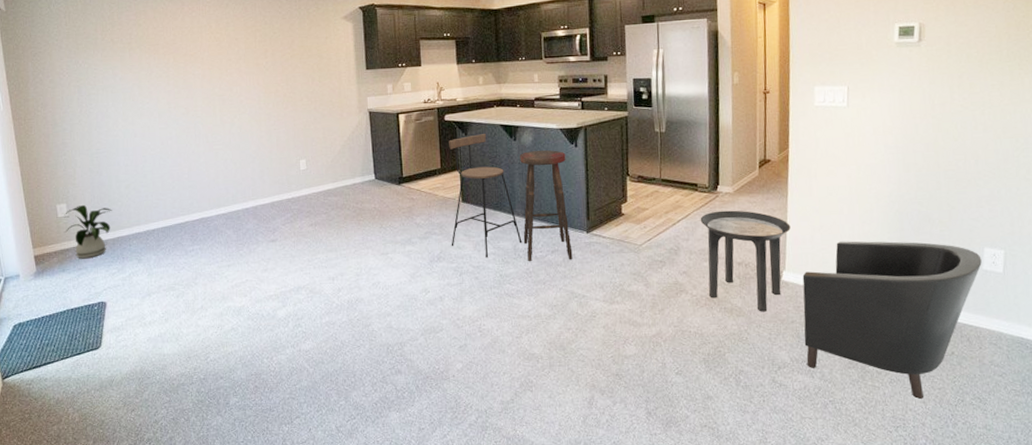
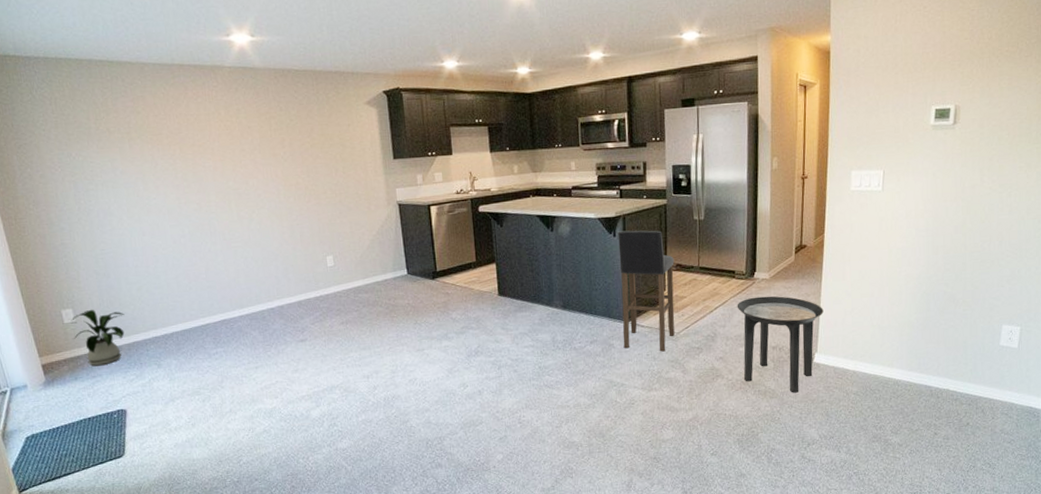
bar stool: present [449,134,522,258] -> none [483,225,561,351]
bar stool: present [520,150,573,261] -> none [557,240,612,352]
bar stool: none [579,141,637,264] -> present [618,230,675,352]
armchair: present [802,241,982,399] -> none [832,321,999,467]

